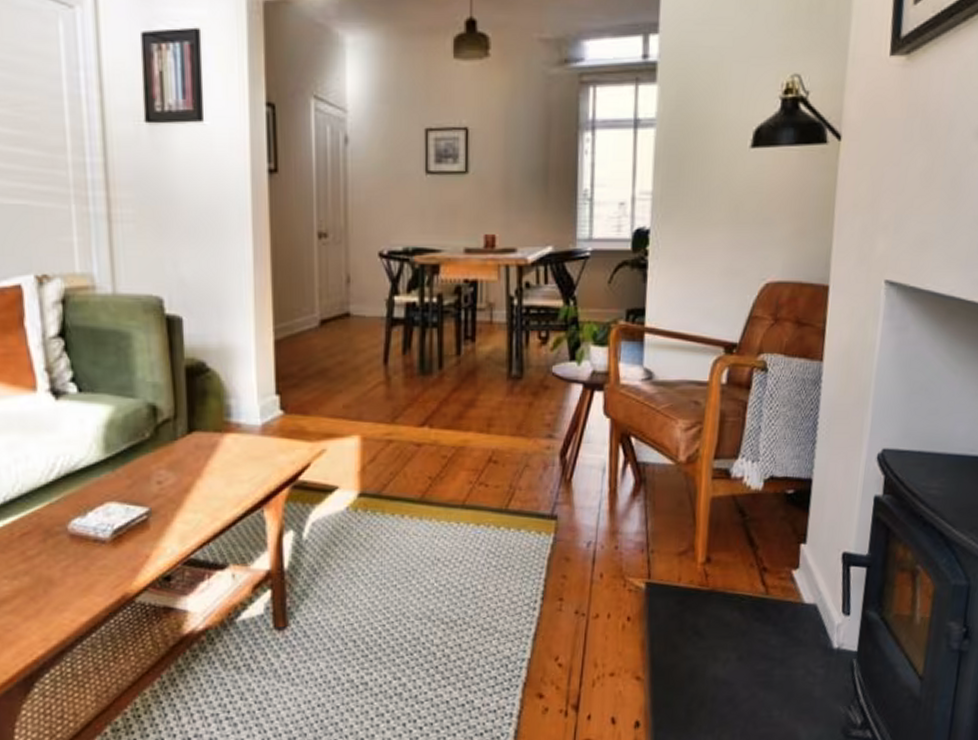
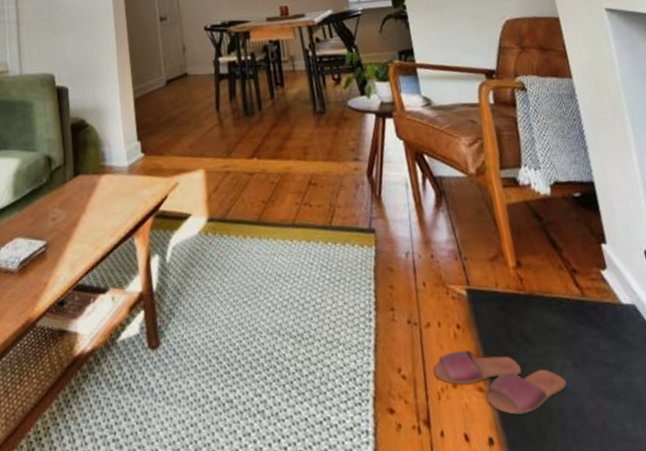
slippers: none [592,641,727,701] -> present [433,350,567,415]

